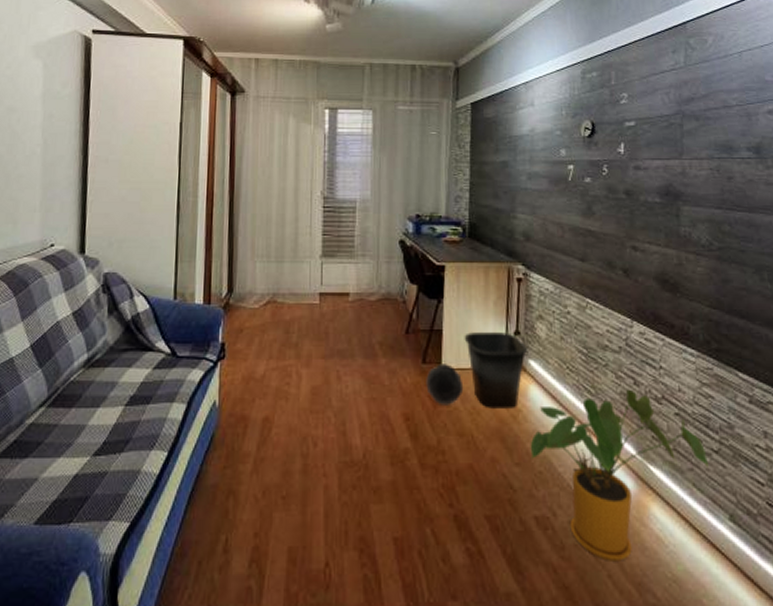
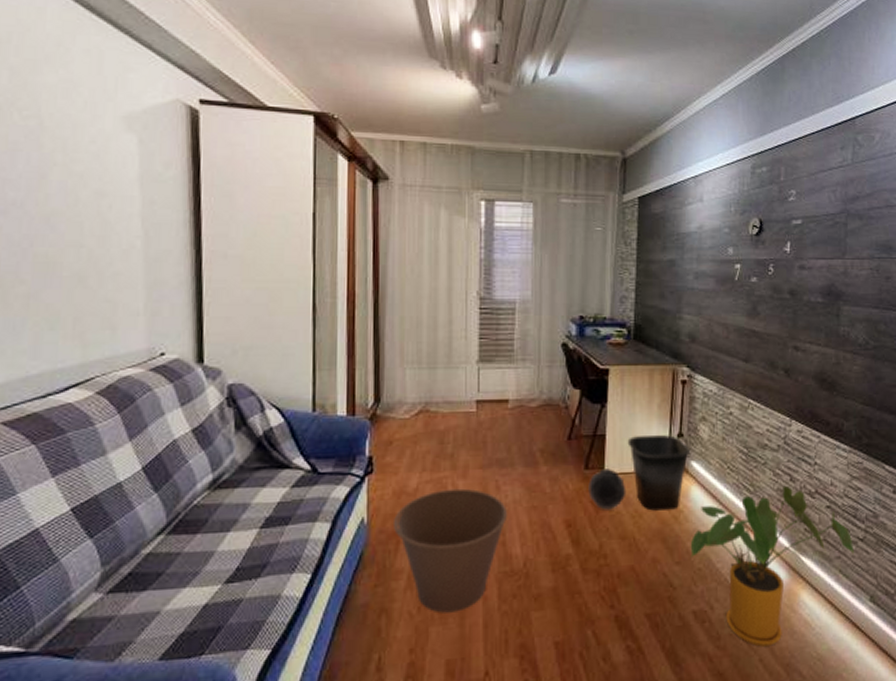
basket: none [241,377,347,499] -> present [392,488,507,614]

